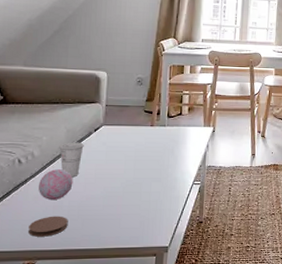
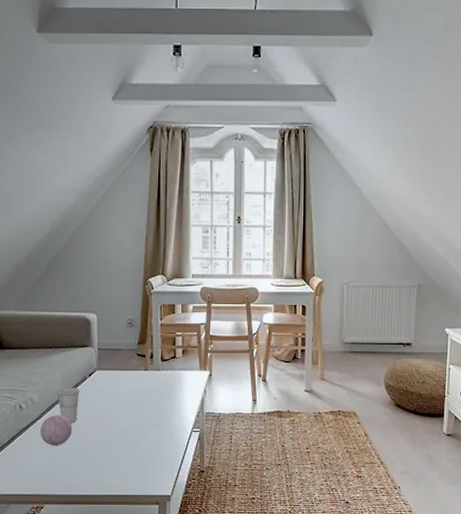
coaster: present [28,216,68,237] -> none [35,461,71,482]

